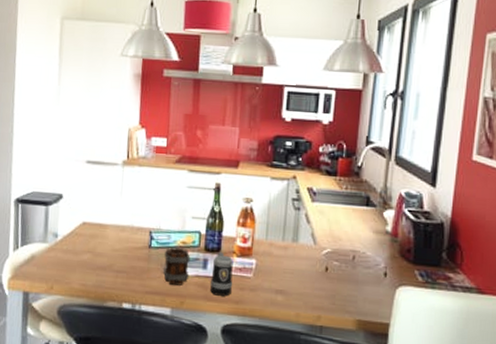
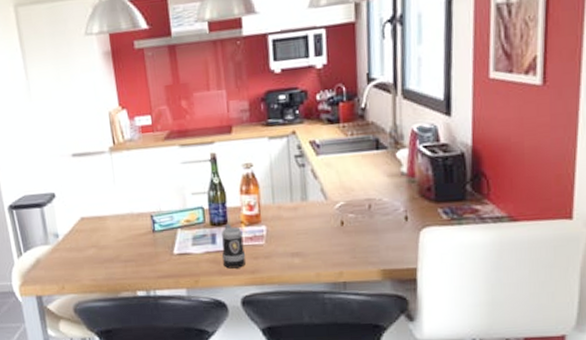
mug: present [163,247,191,286] -> none [170,226,200,266]

